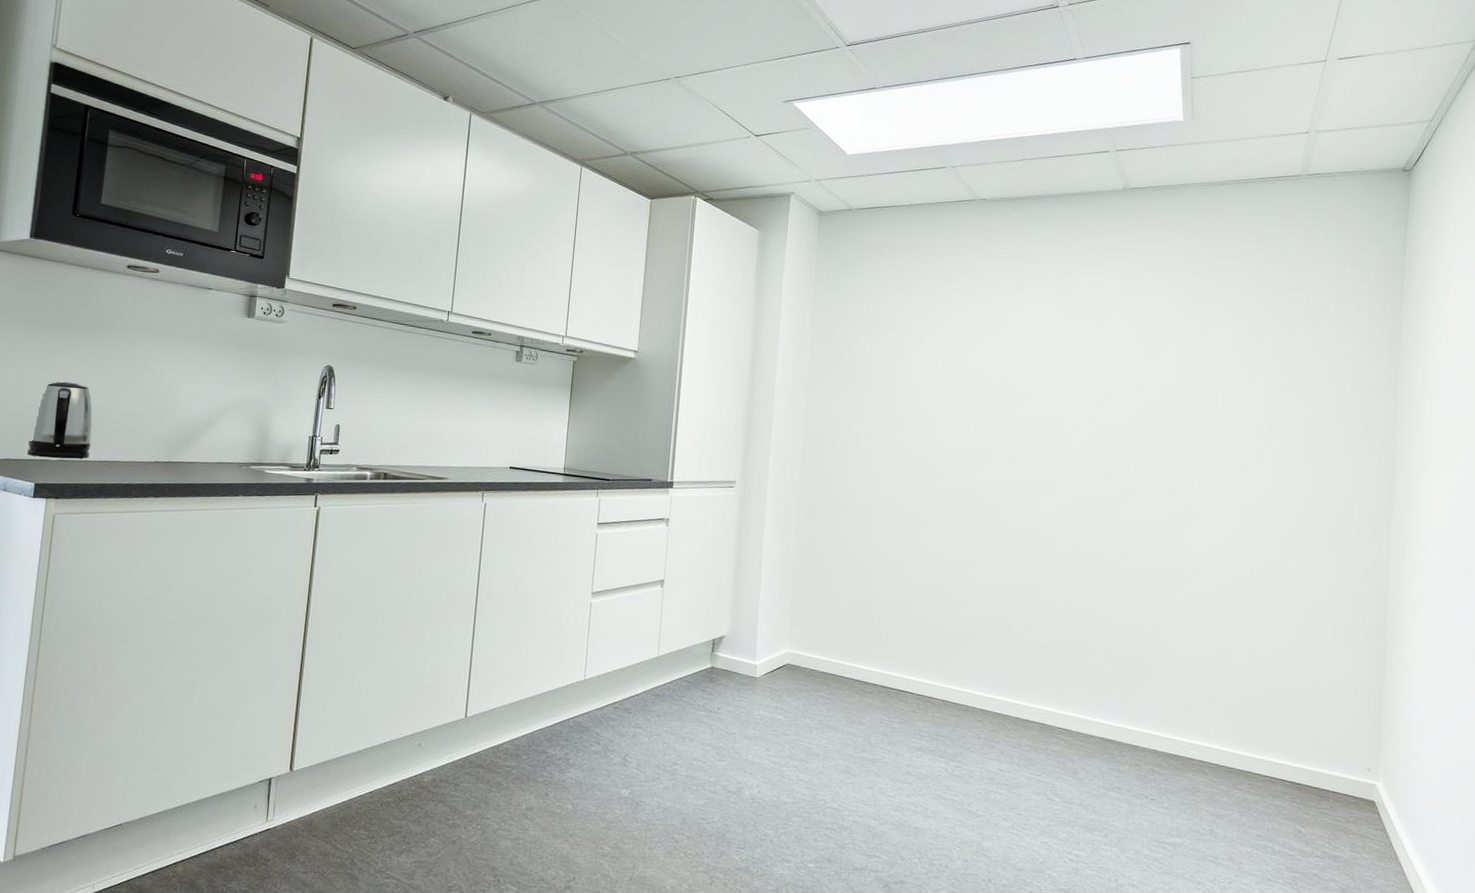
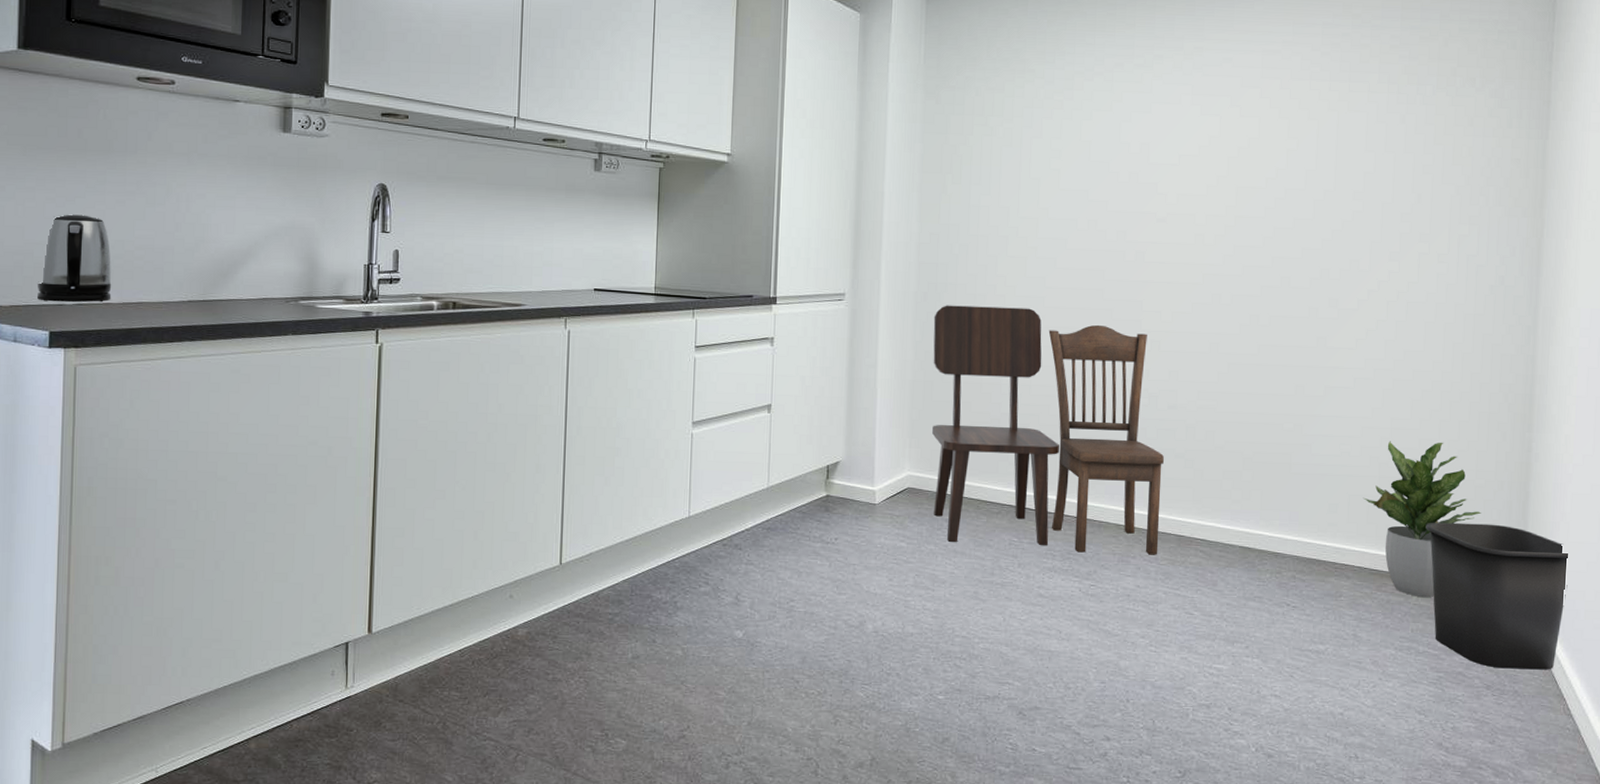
dining chair: none [810,496,930,726] -> present [932,305,1059,545]
dining chair: none [920,520,1029,741] -> present [1048,324,1164,555]
potted plant: none [1220,644,1337,798] -> present [1363,441,1482,597]
waste bin: none [1281,724,1423,877] -> present [1425,522,1568,670]

